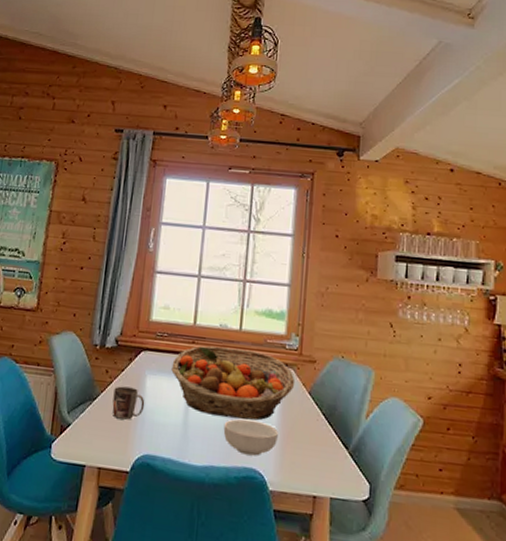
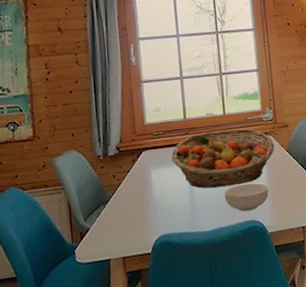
mug: present [112,386,145,420] -> none [124,183,154,213]

